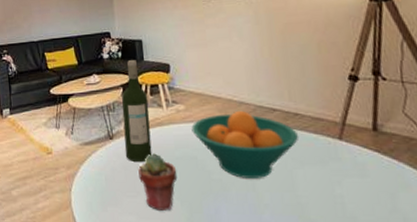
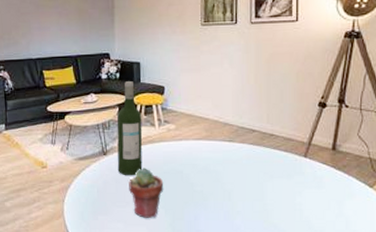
fruit bowl: present [191,110,299,178] -> none [180,130,272,190]

